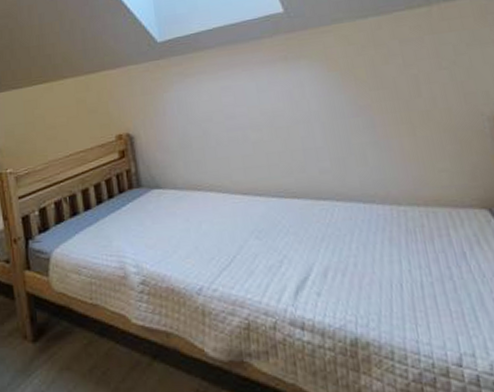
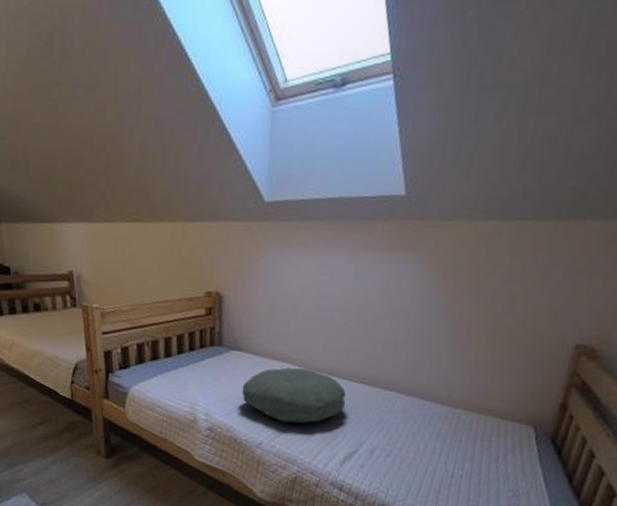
pillow: none [169,193,283,259] -> present [242,367,346,424]

